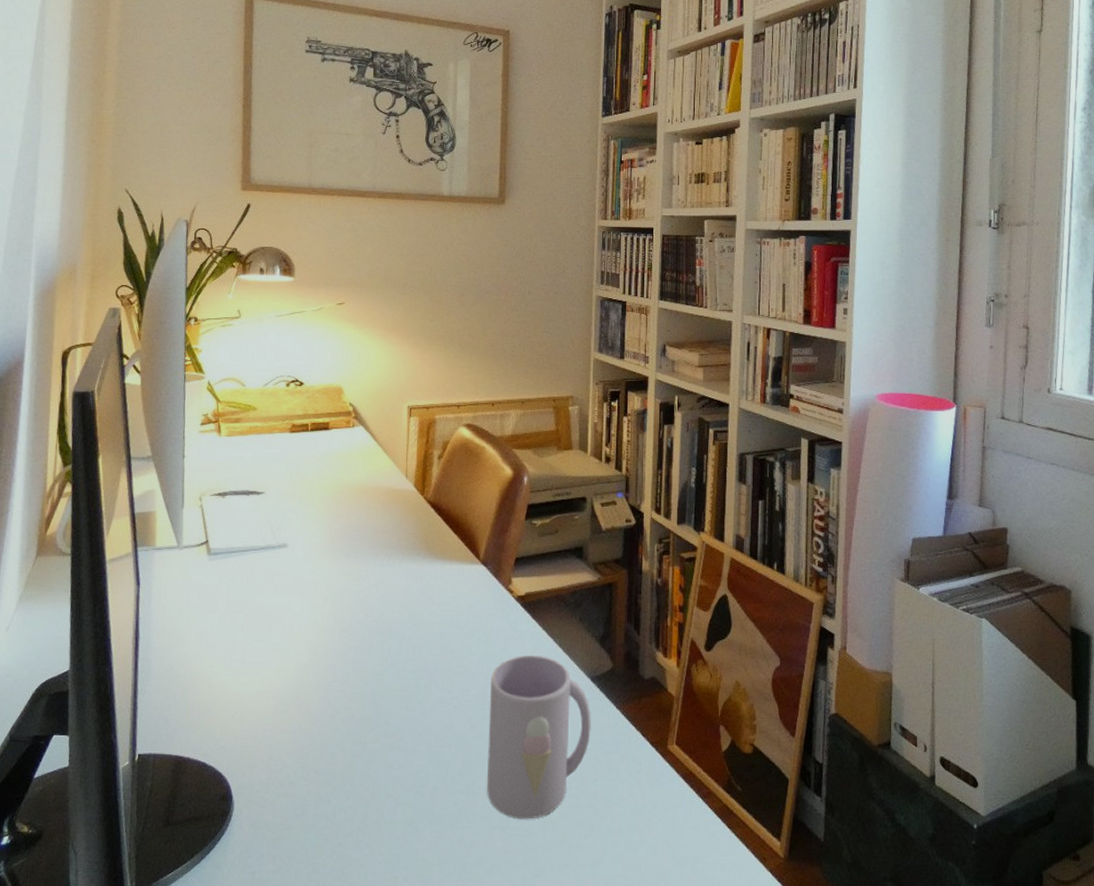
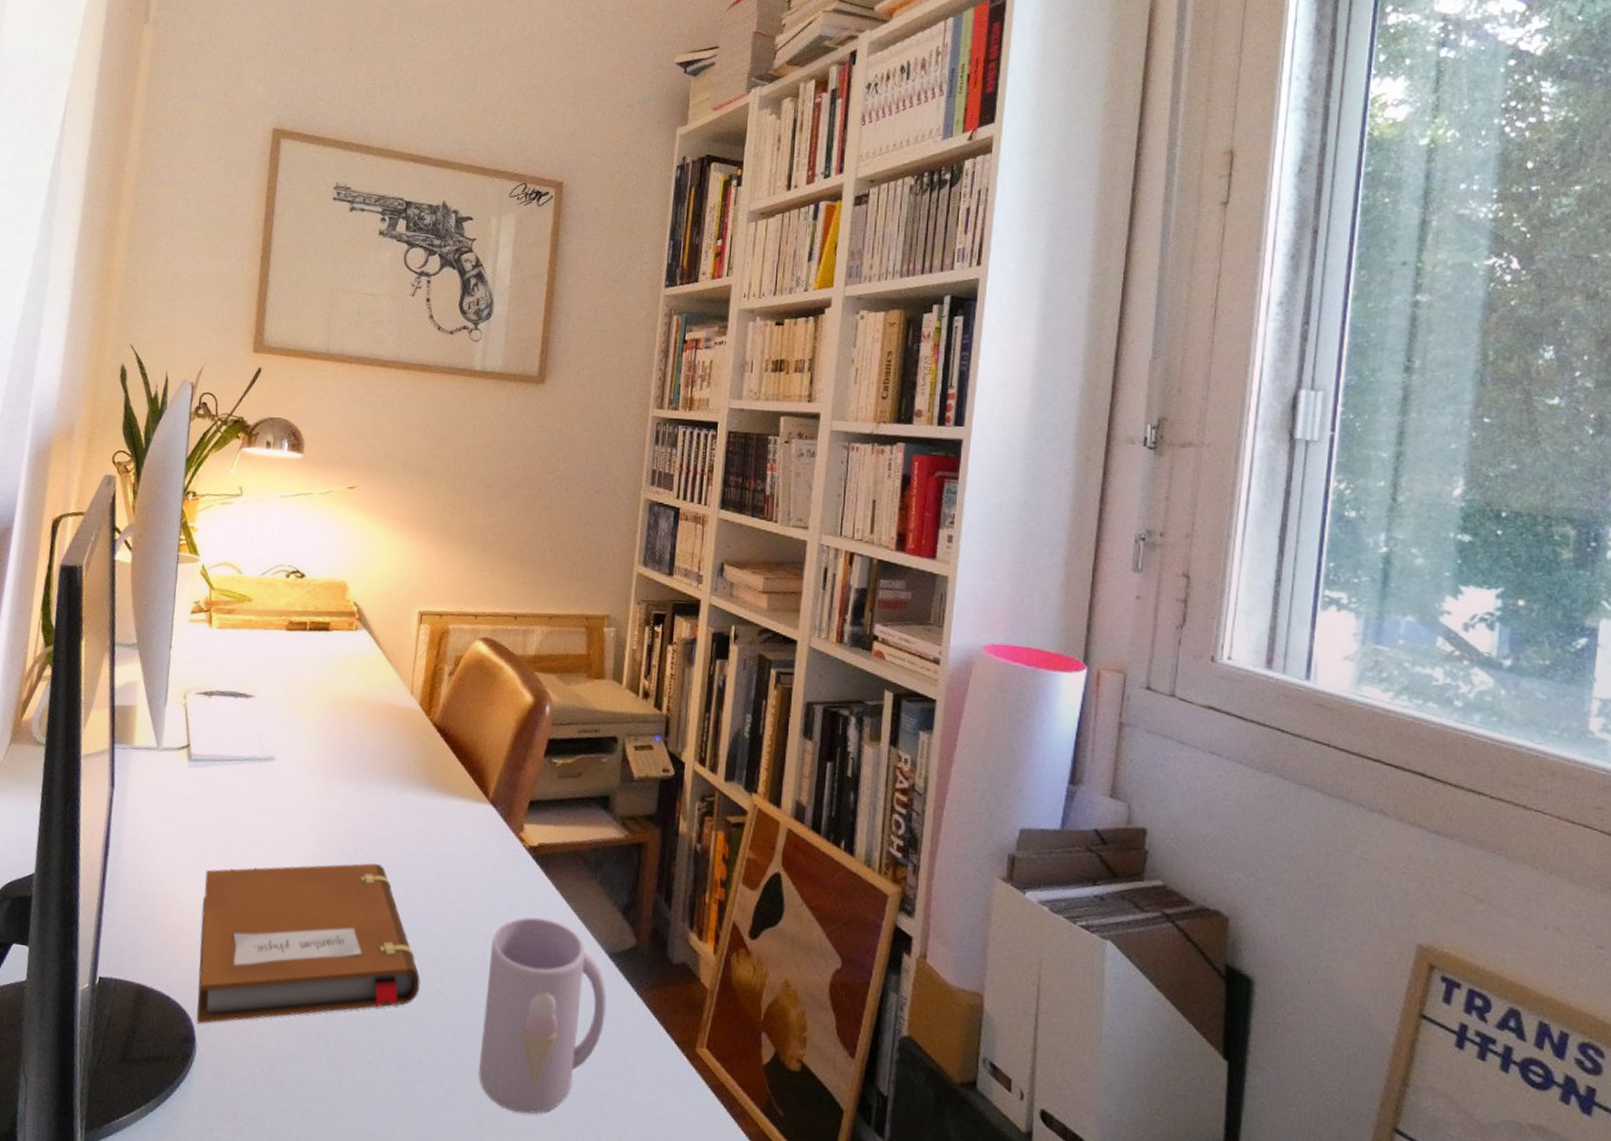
notebook: none [230,626,431,783] -> present [196,863,420,1024]

